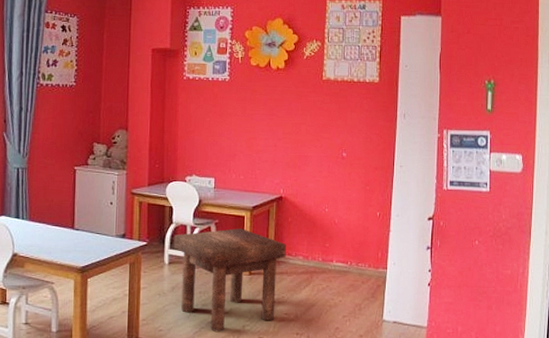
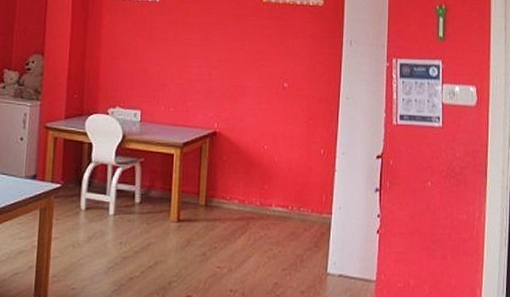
stool: present [174,228,286,331] -> none [92,168,220,289]

